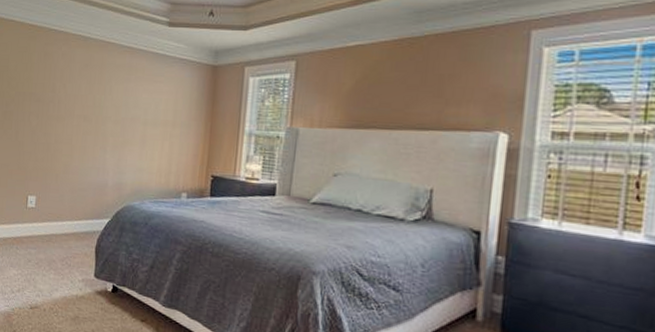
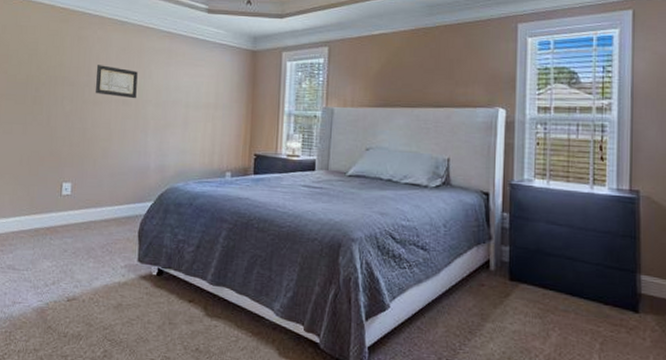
wall art: none [59,81,99,116] -> present [96,65,138,99]

